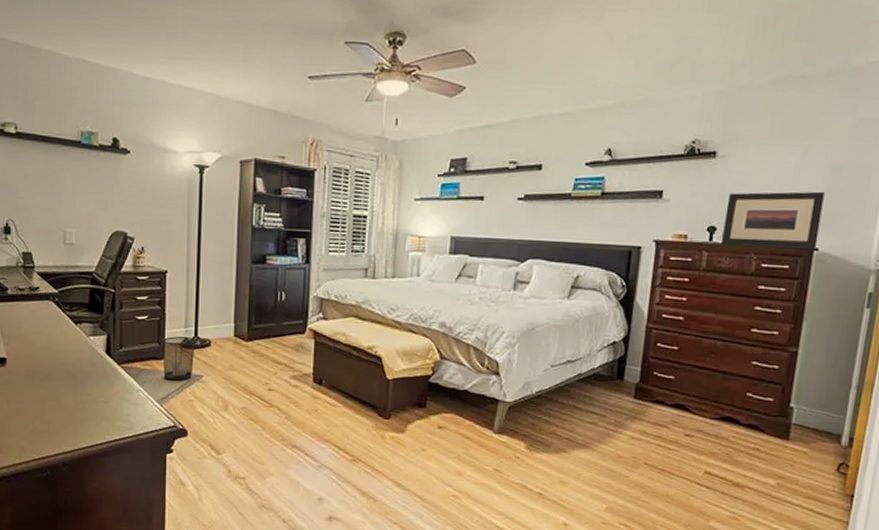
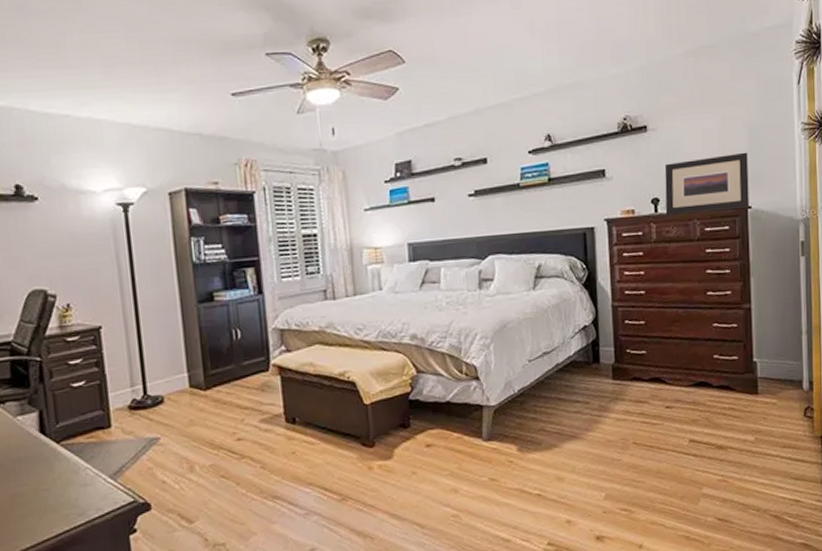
waste bin: present [161,336,196,381] -> none [105,397,147,450]

